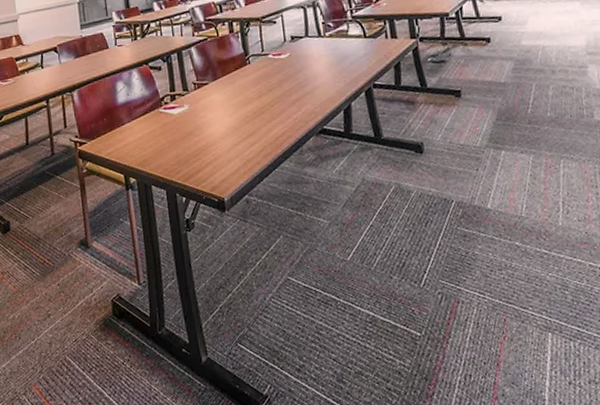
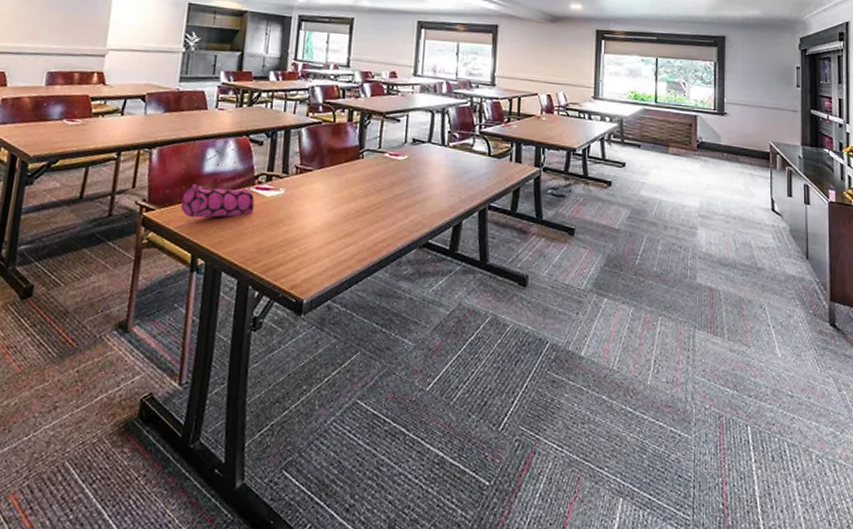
pencil case: none [105,110,167,145] -> present [180,184,255,218]

